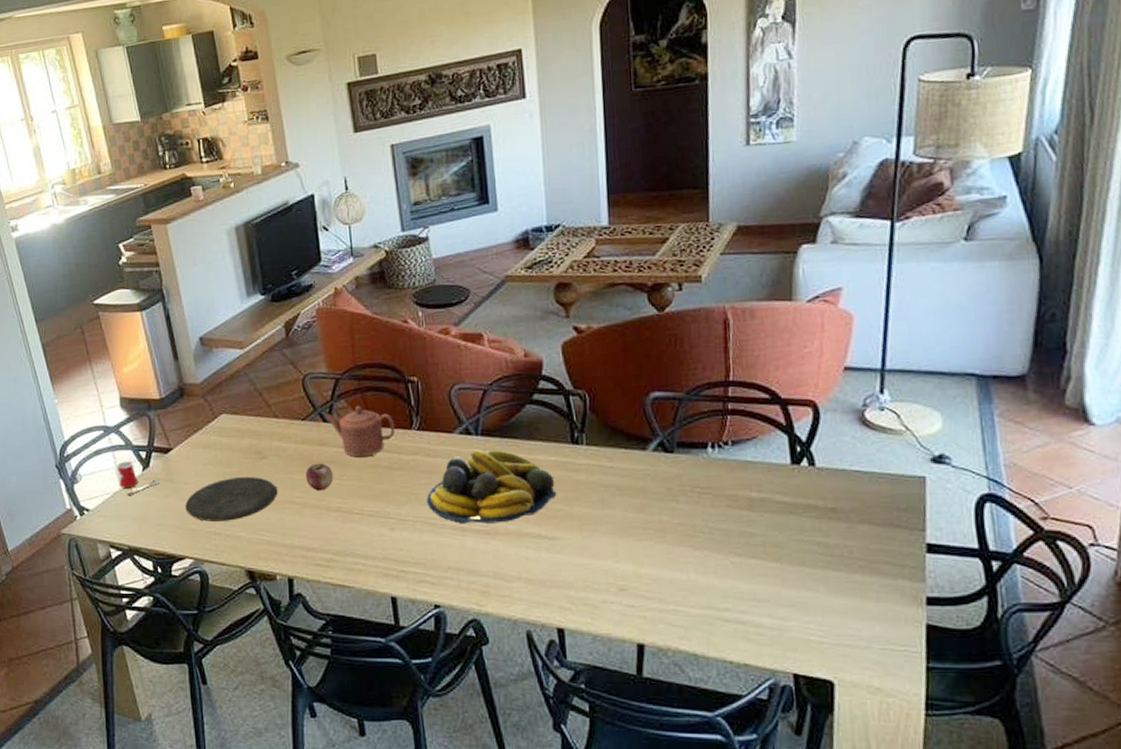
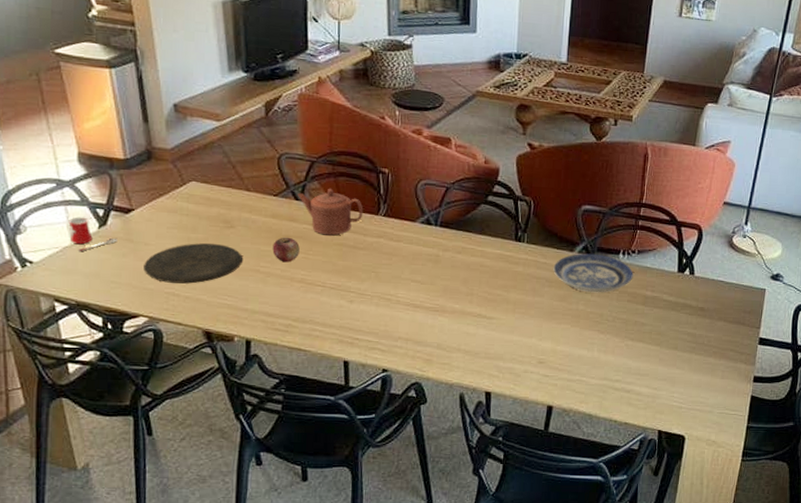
fruit bowl: present [426,450,557,524] -> none [385,239,498,303]
plate: none [623,450,730,499] -> present [553,253,634,293]

